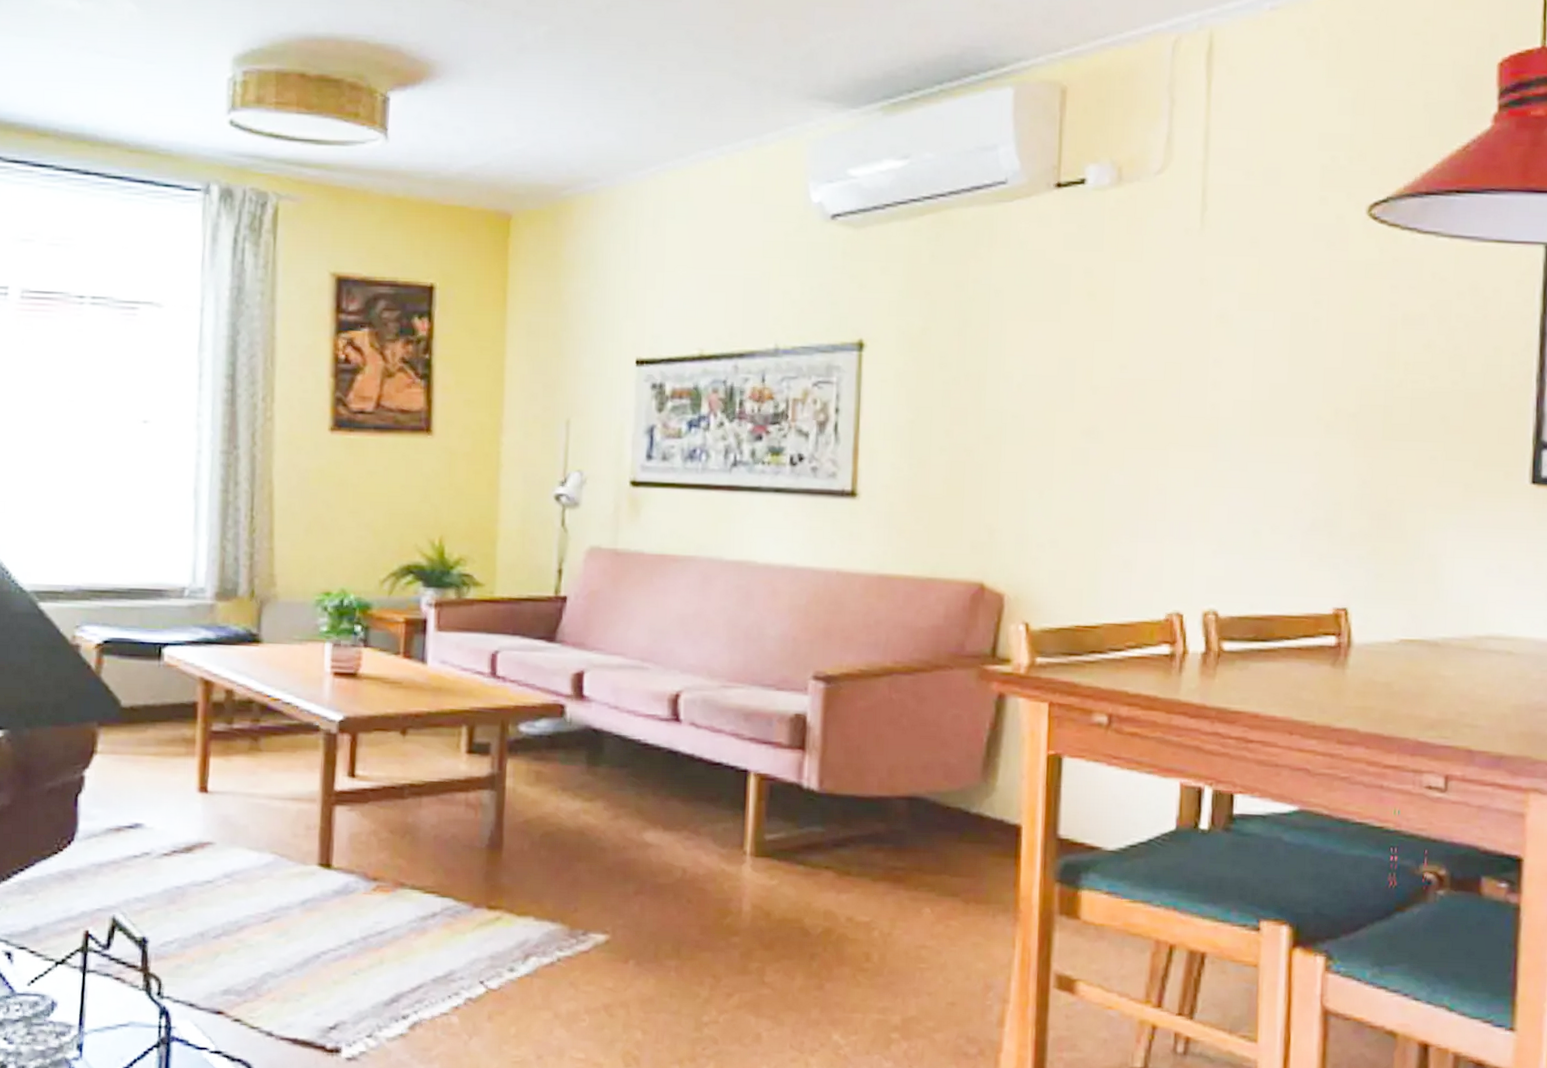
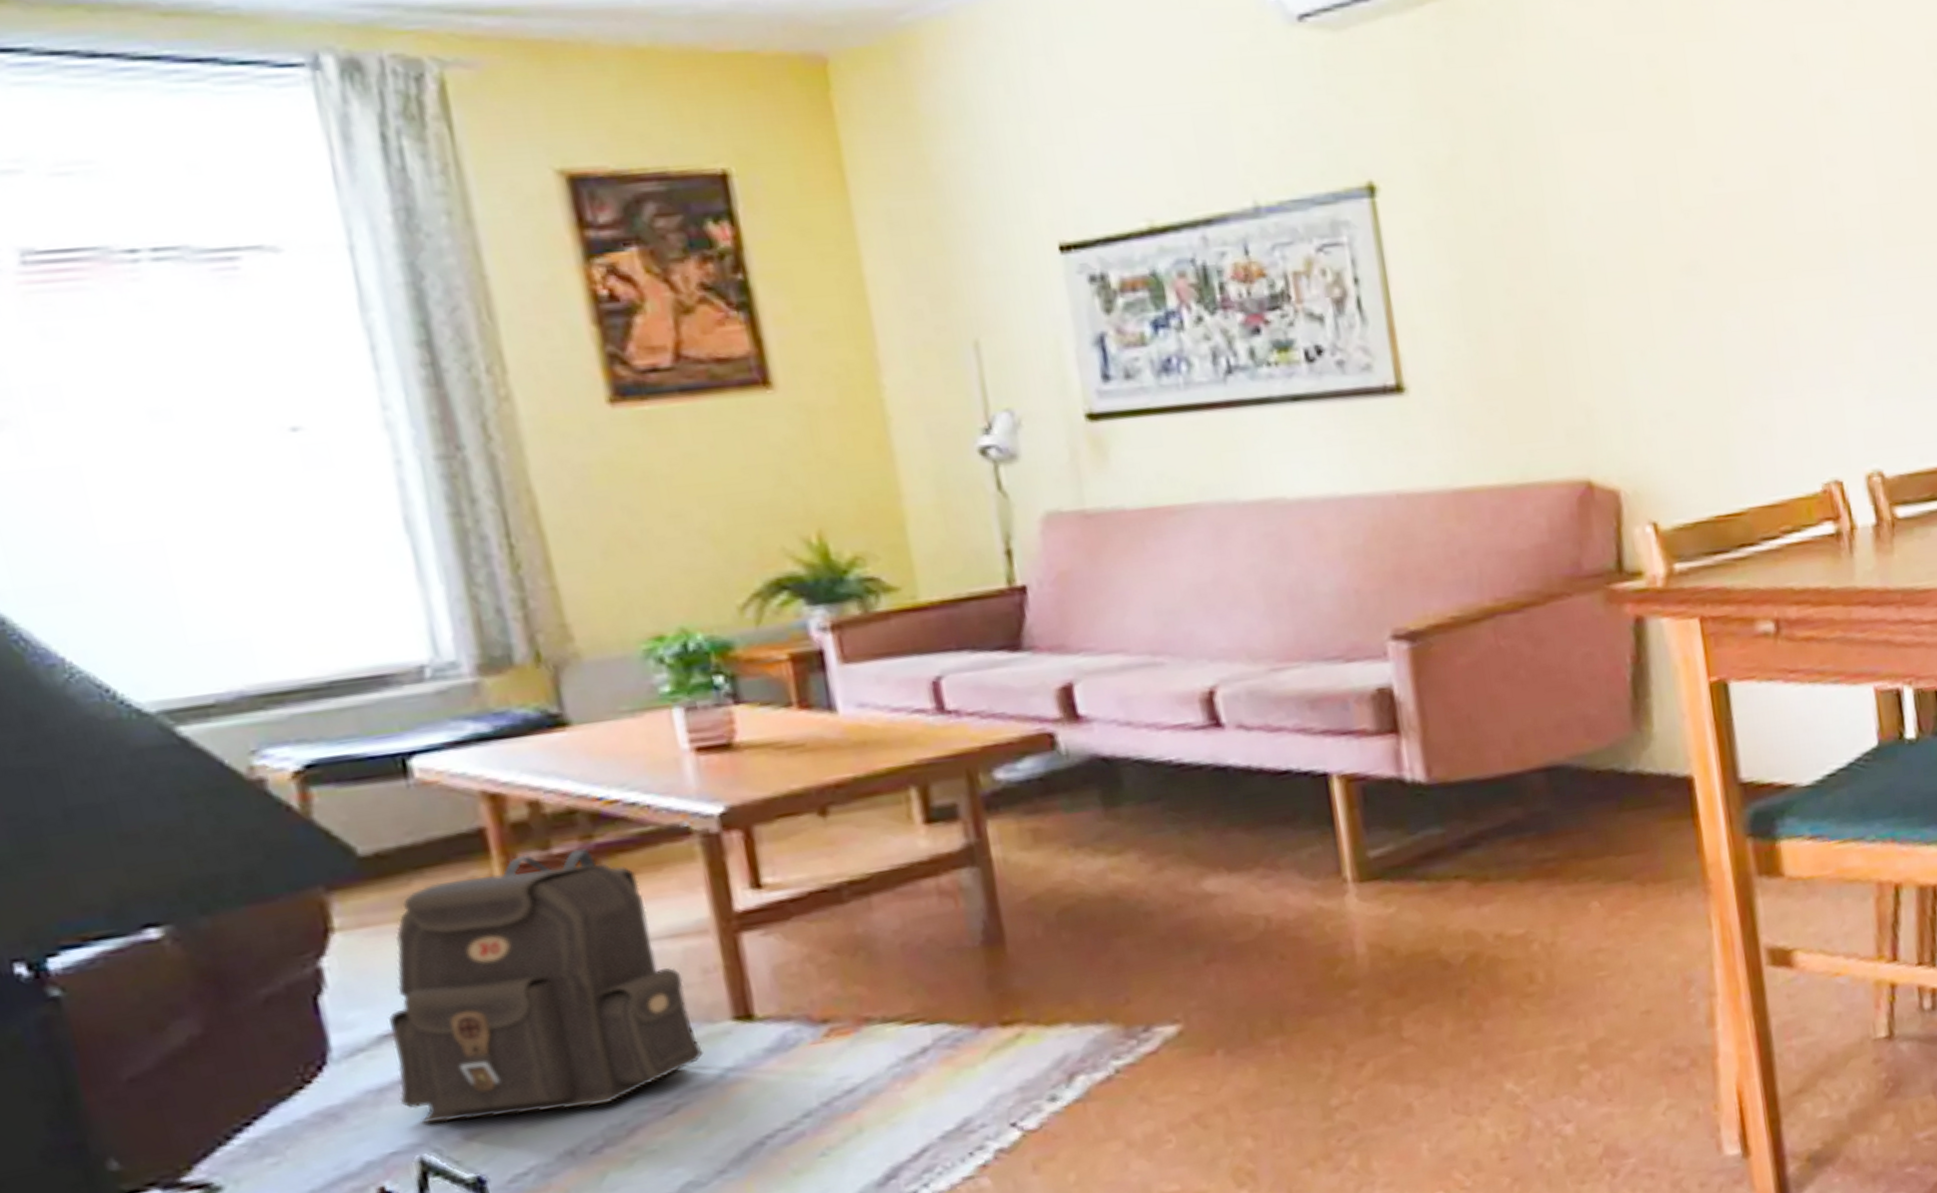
backpack: none [109,726,295,906] -> present [389,848,704,1123]

